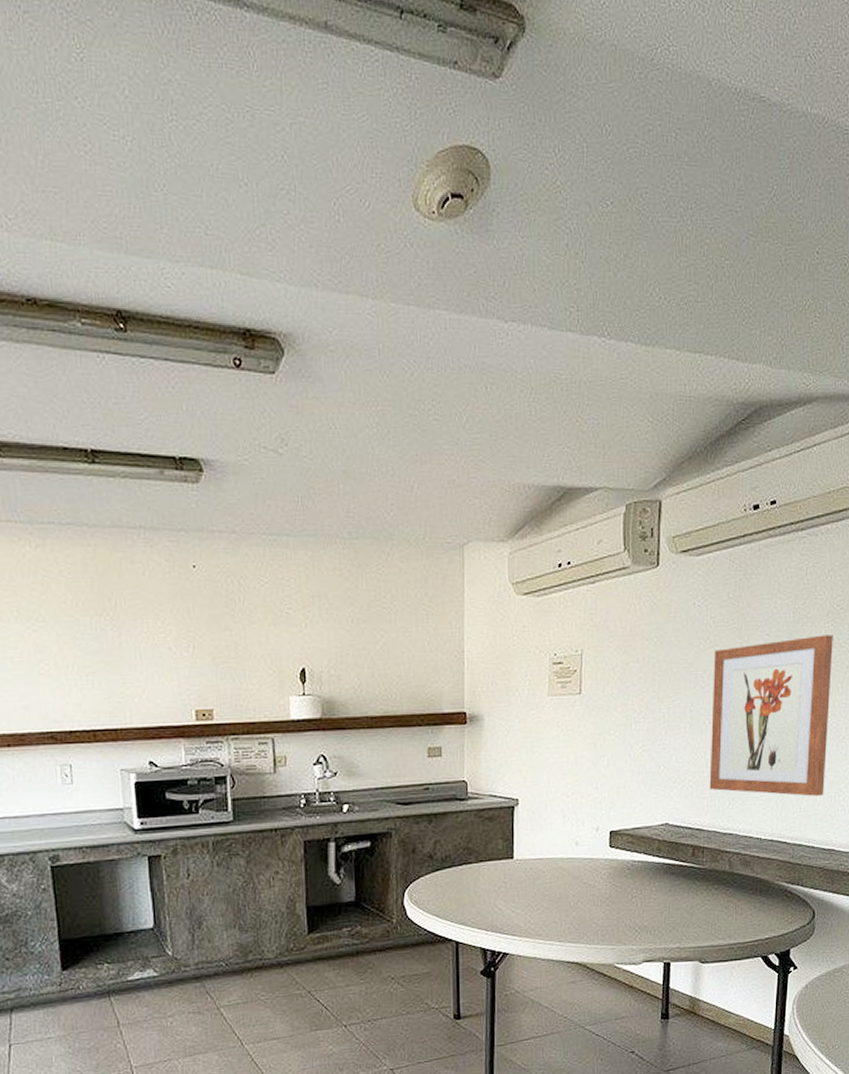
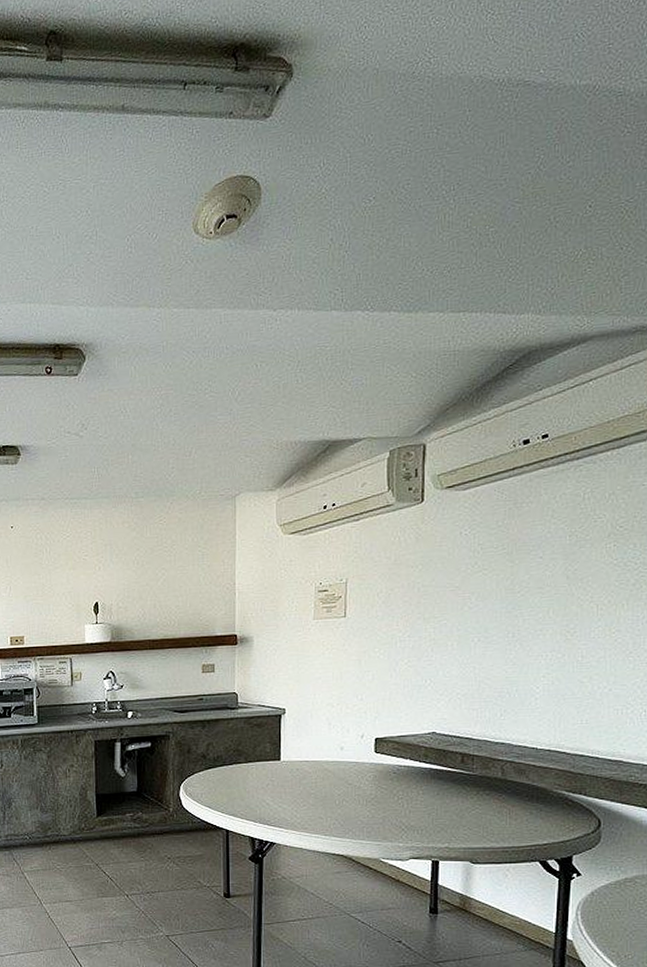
wall art: present [709,635,833,796] -> none [479,555,616,709]

